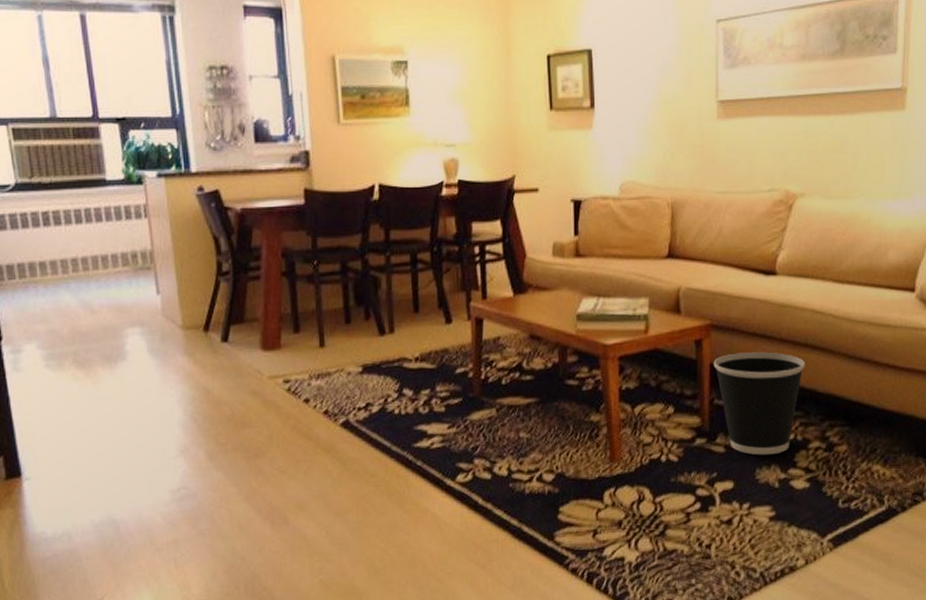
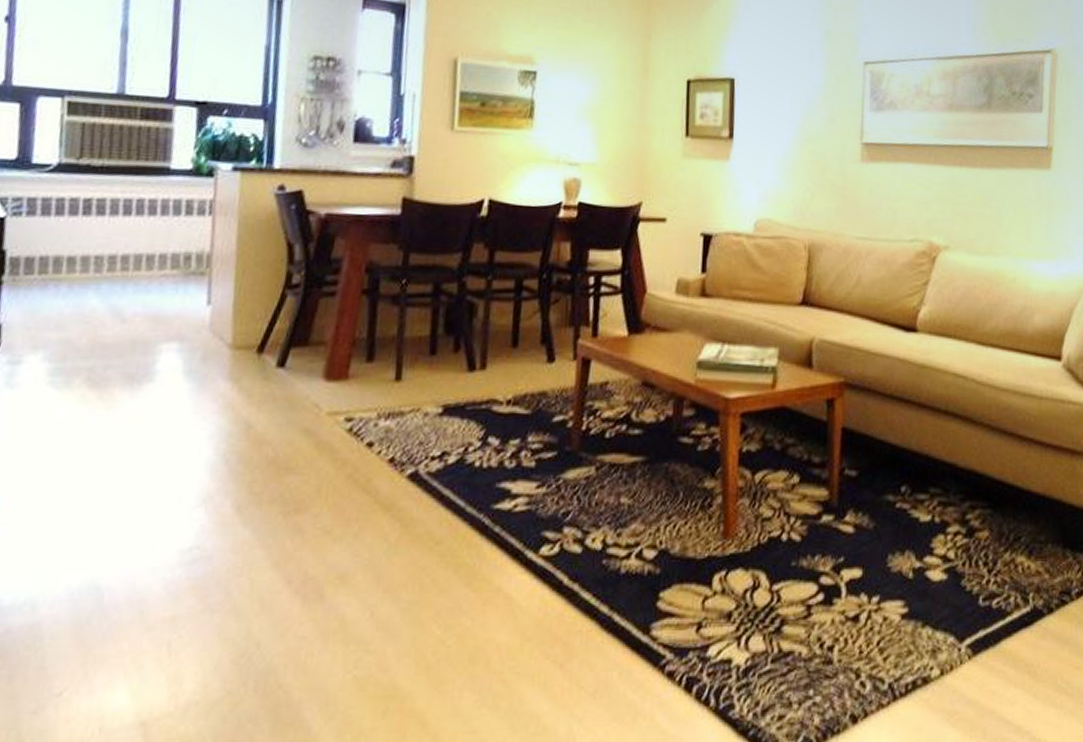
wastebasket: present [713,352,805,455] -> none [845,416,945,538]

